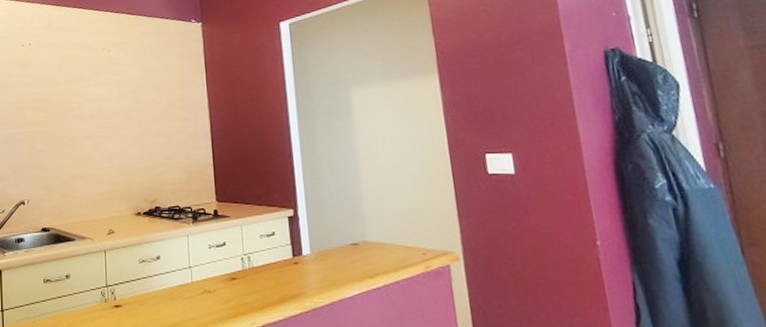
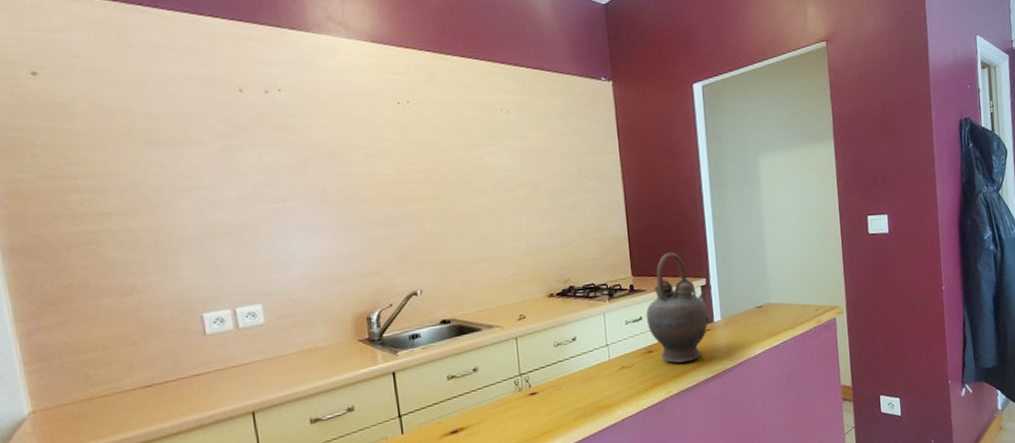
teapot: none [229,180,300,294] -> present [646,252,712,363]

